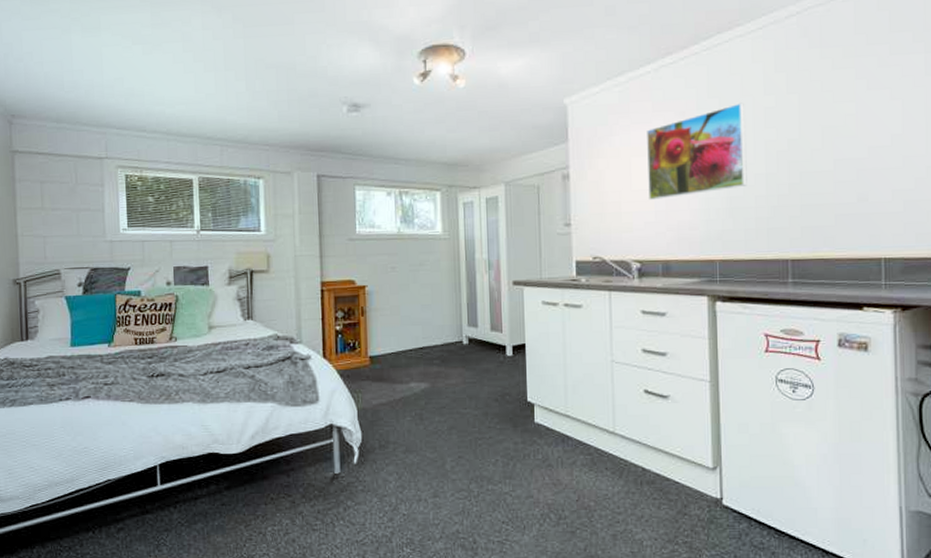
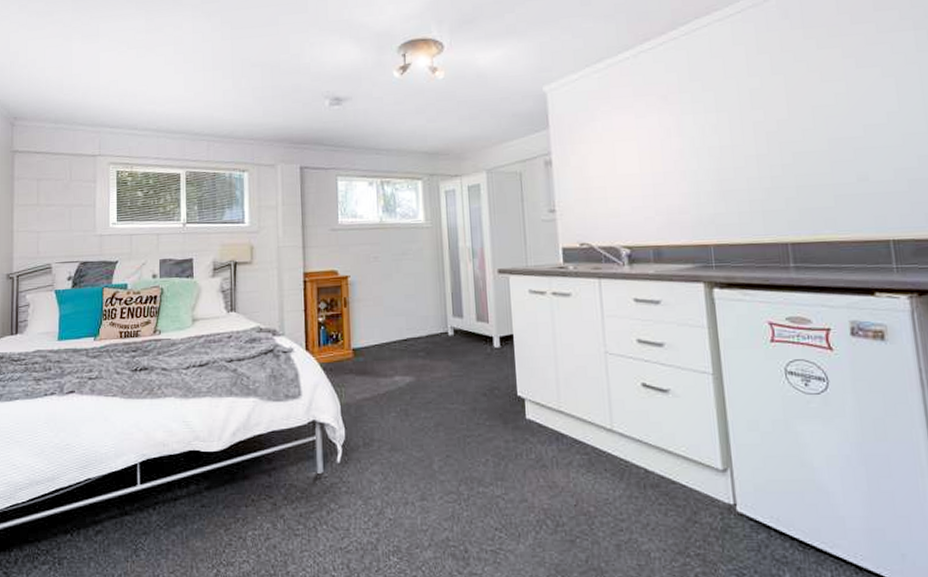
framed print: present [645,102,747,200] -> none [628,85,738,184]

